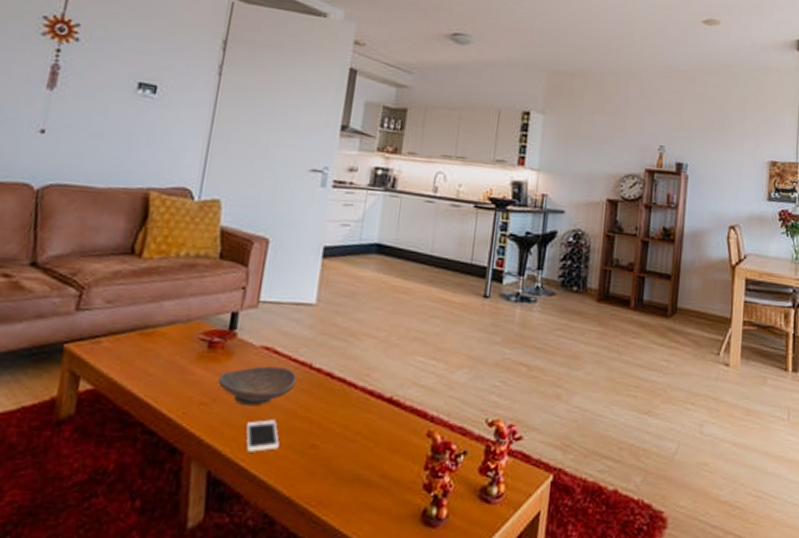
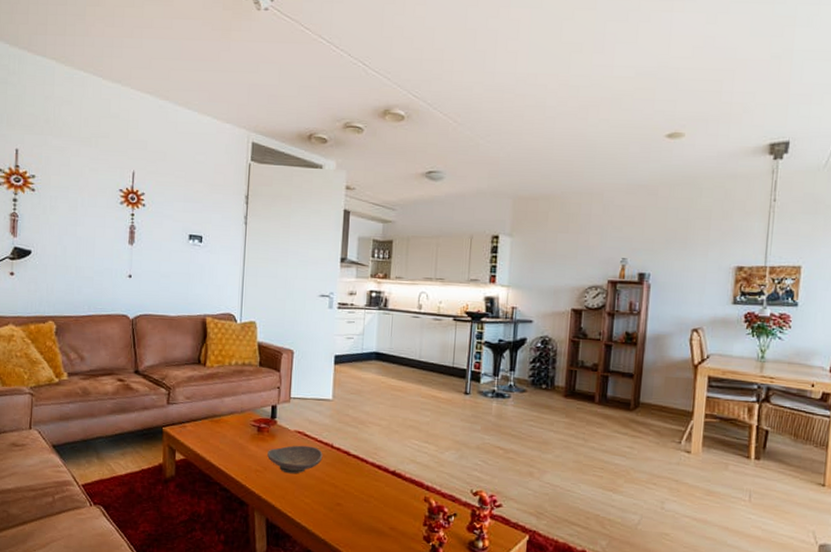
cell phone: present [246,419,280,452] -> none [290,484,314,507]

